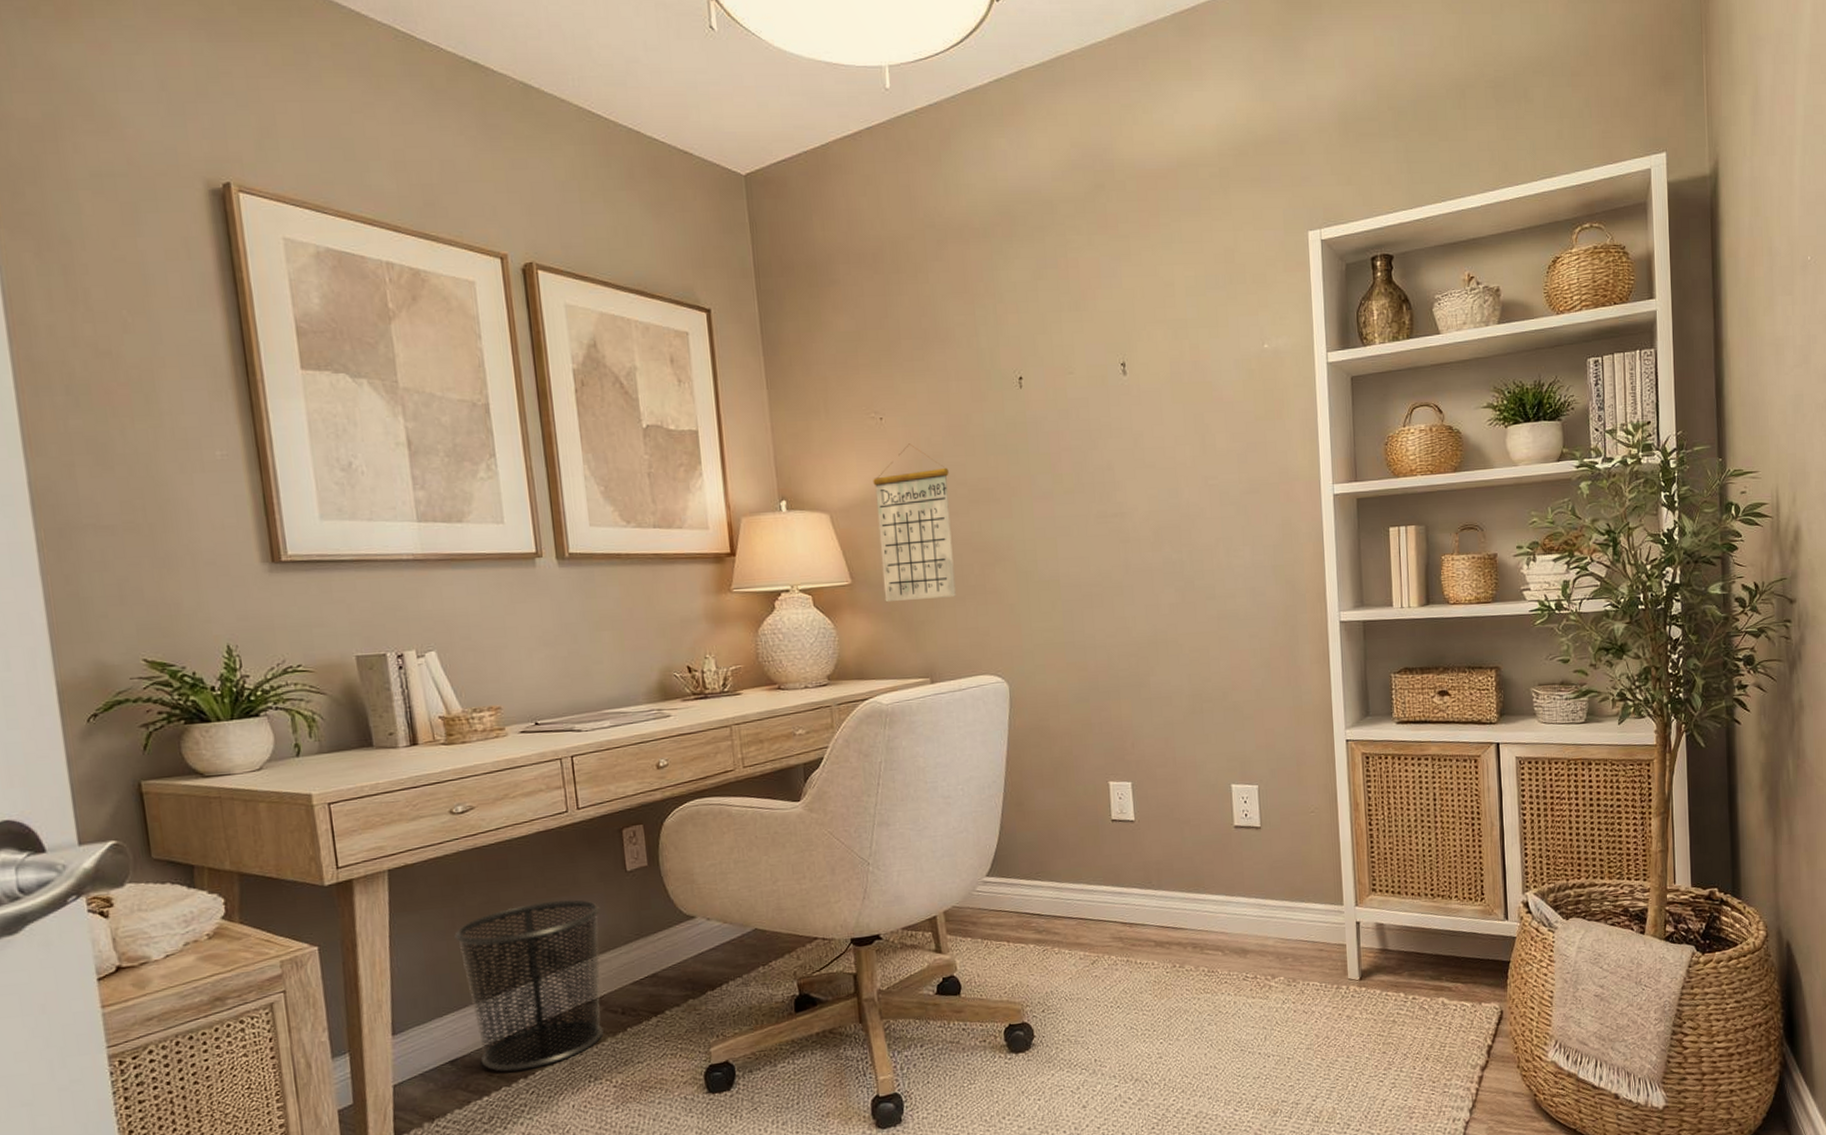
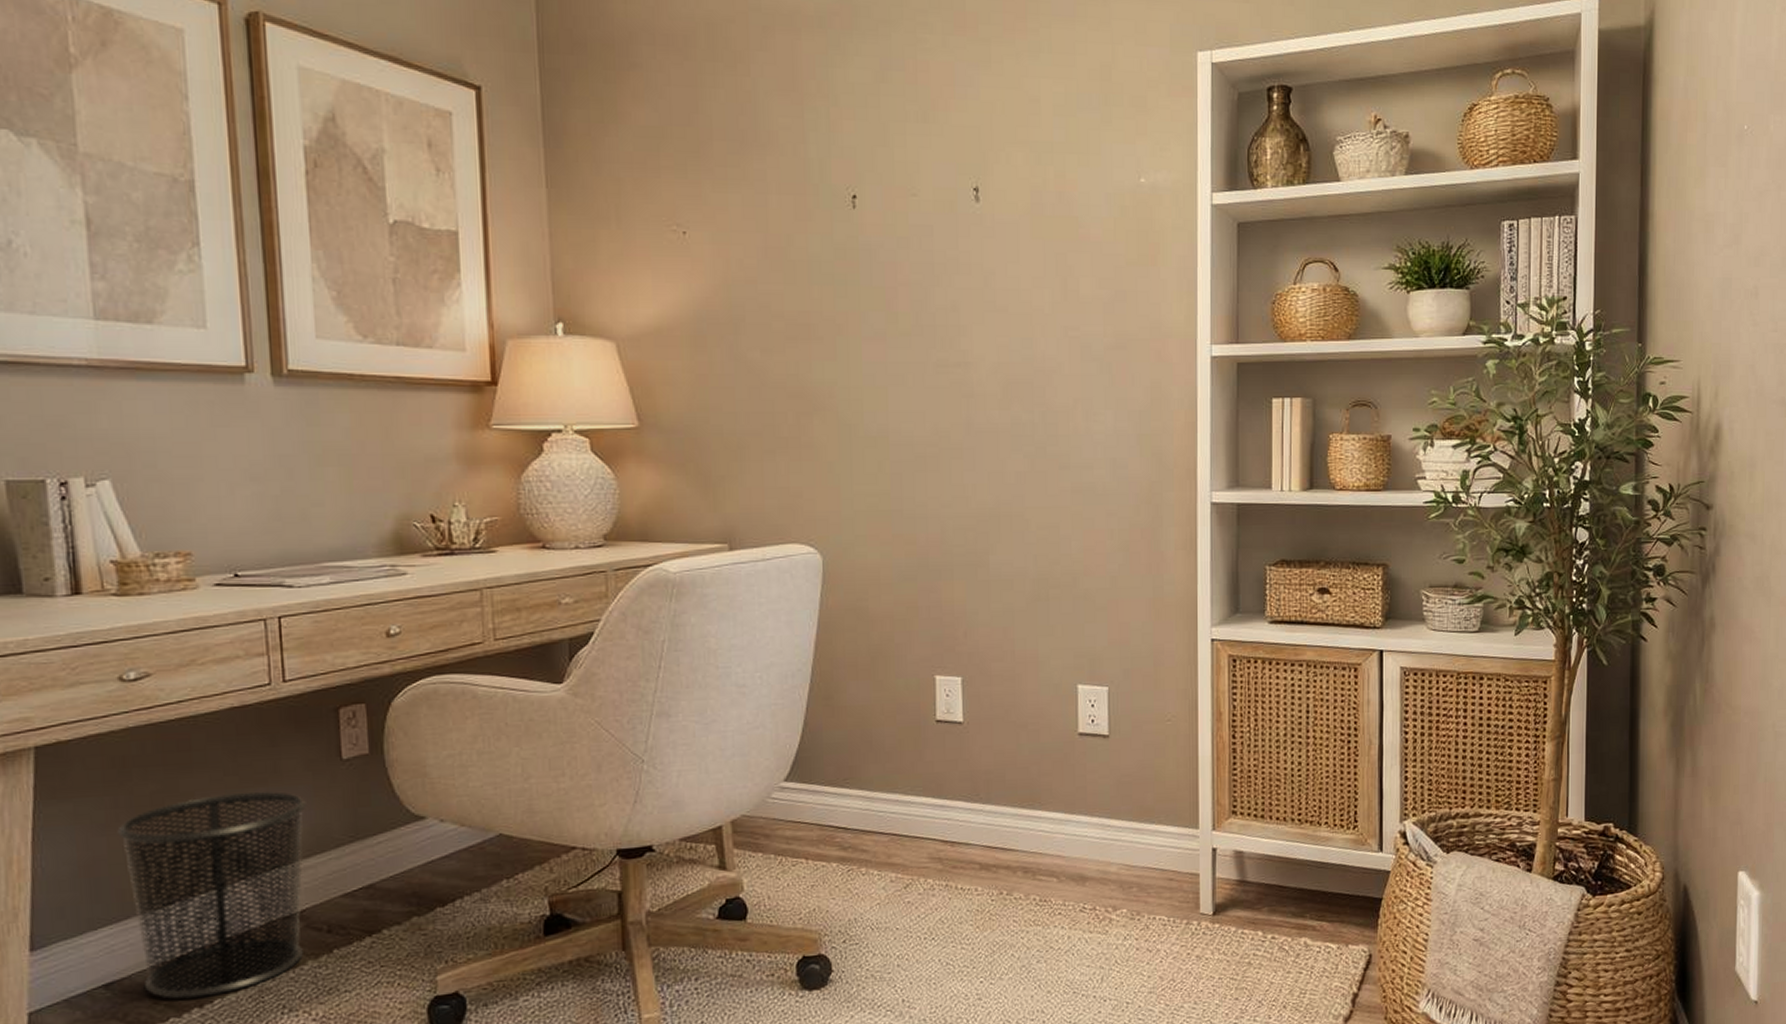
calendar: present [873,443,956,601] -> none [671,264,765,450]

